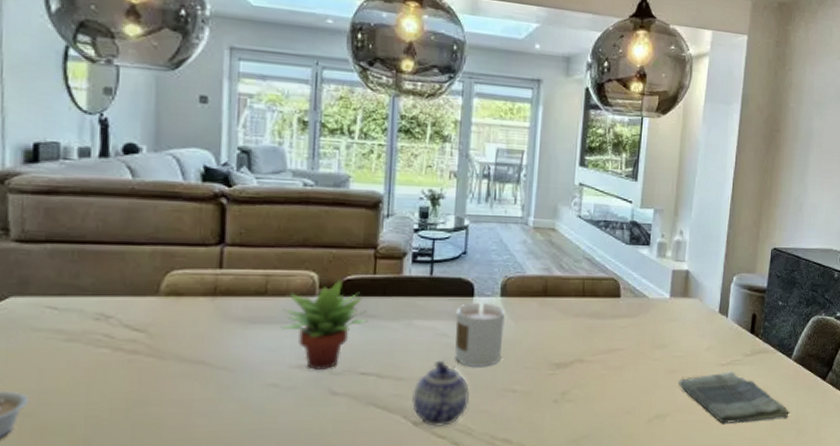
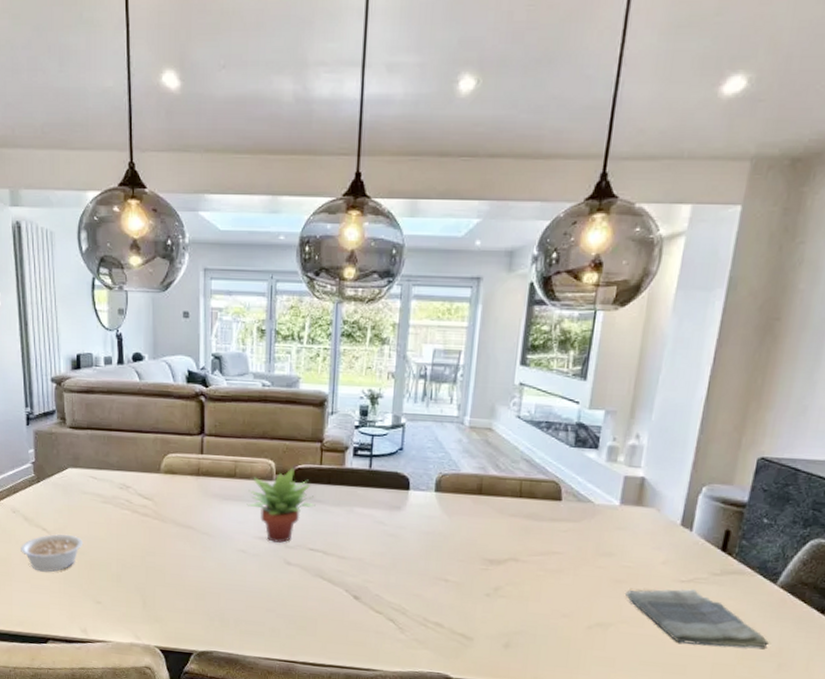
teapot: present [412,360,469,427] -> none [353,544,404,604]
candle: present [454,300,506,366] -> none [390,494,440,555]

